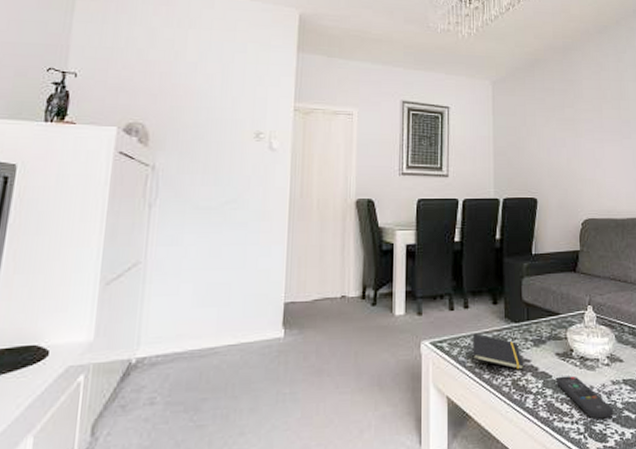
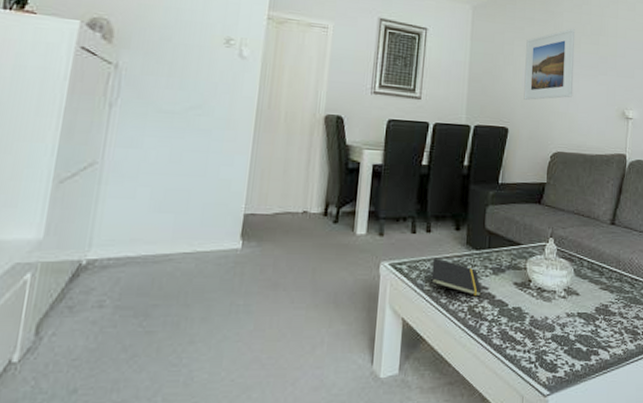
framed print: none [548,96,599,169] -> present [523,29,575,100]
remote control: present [556,376,614,419] -> none [512,306,566,349]

